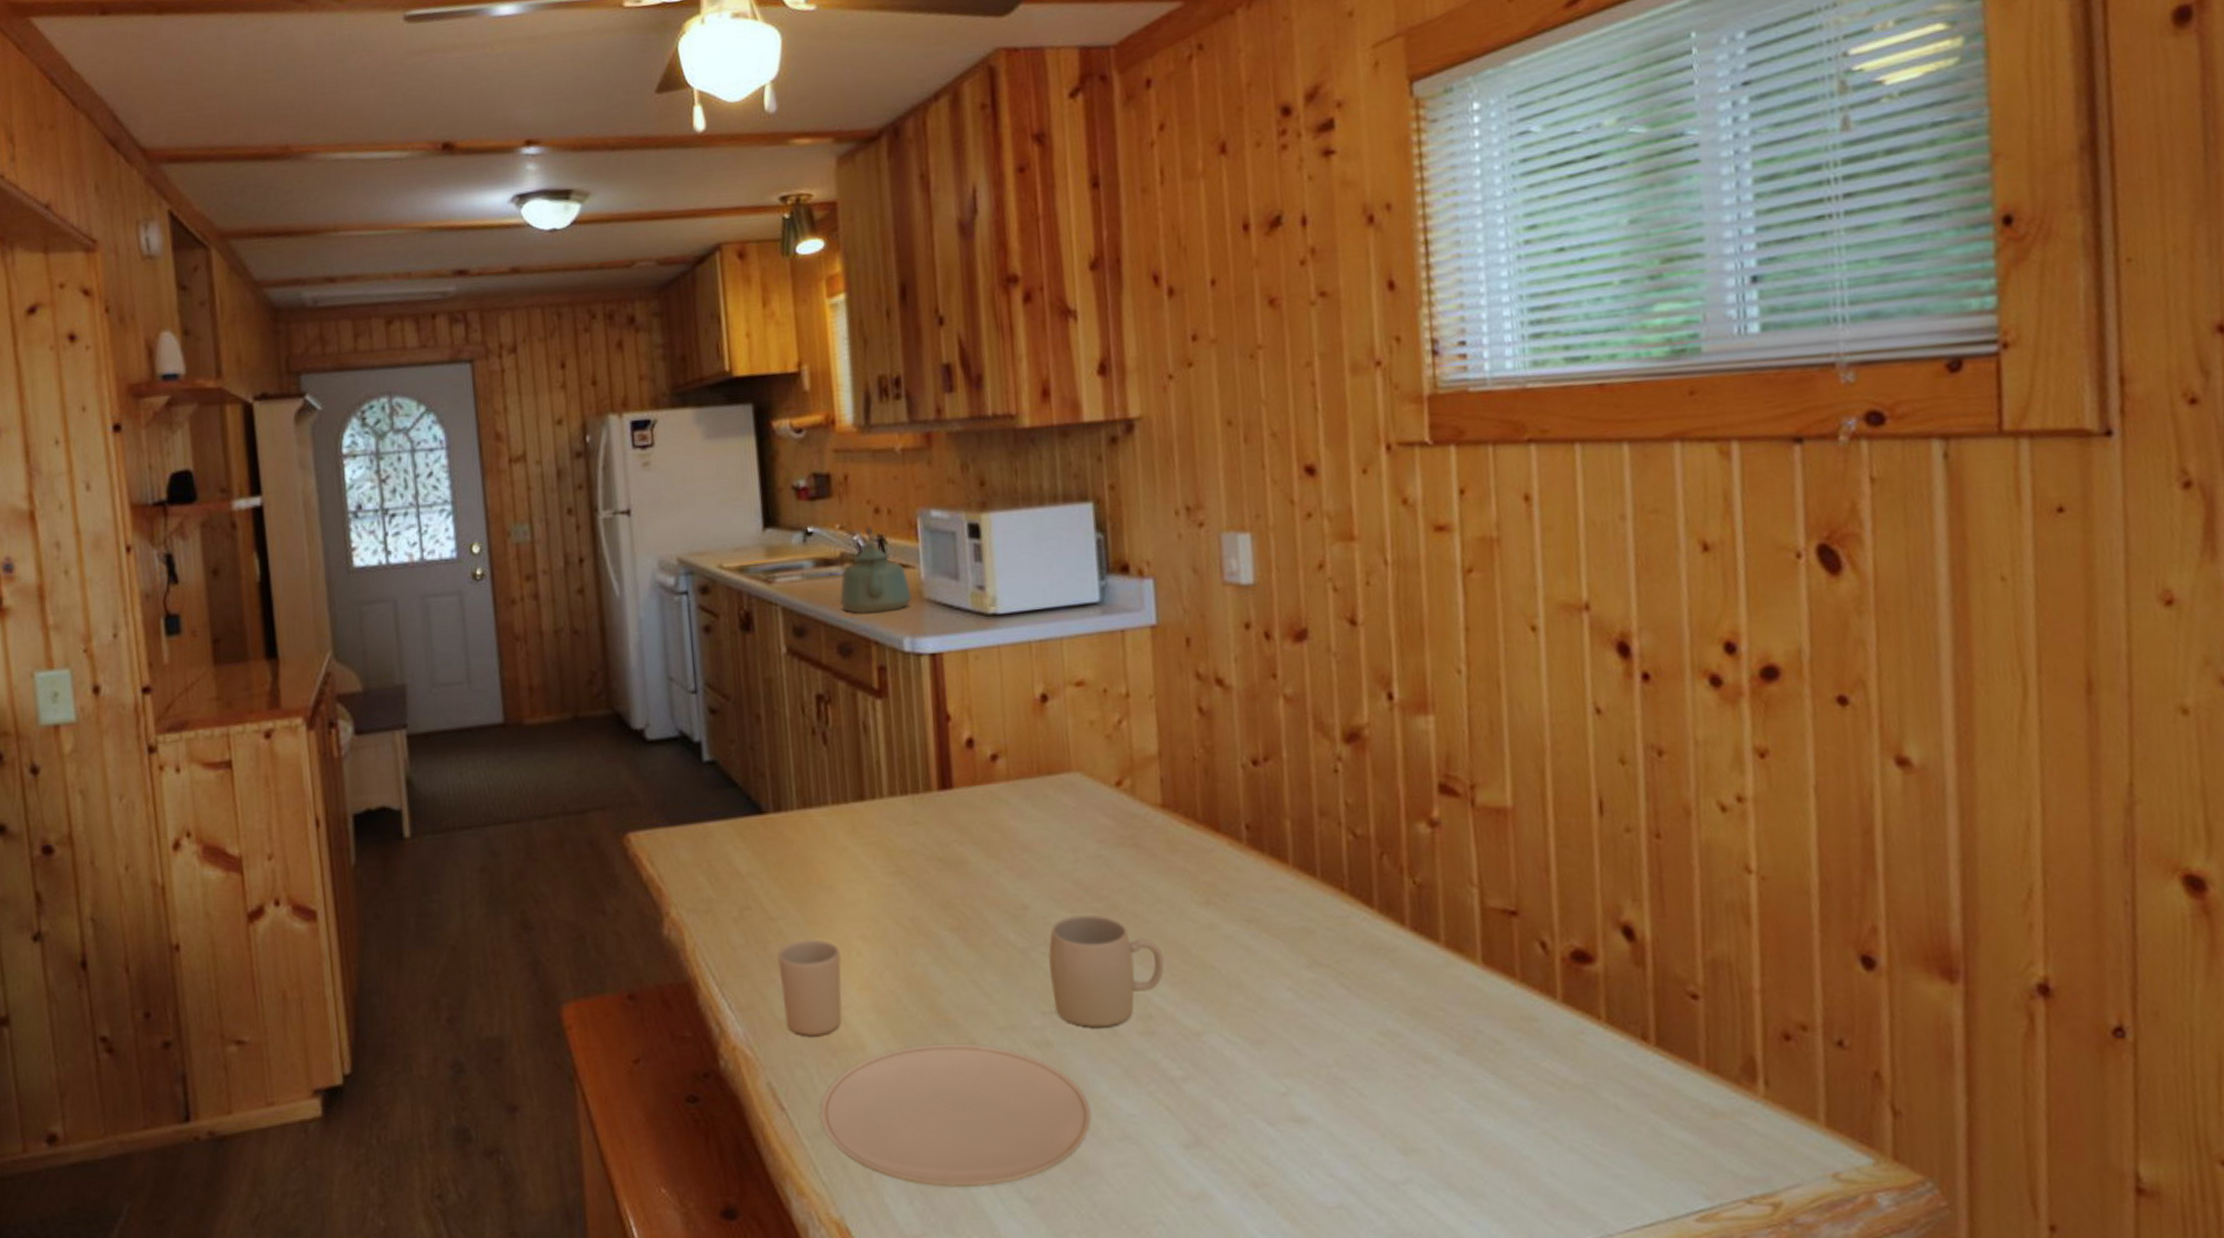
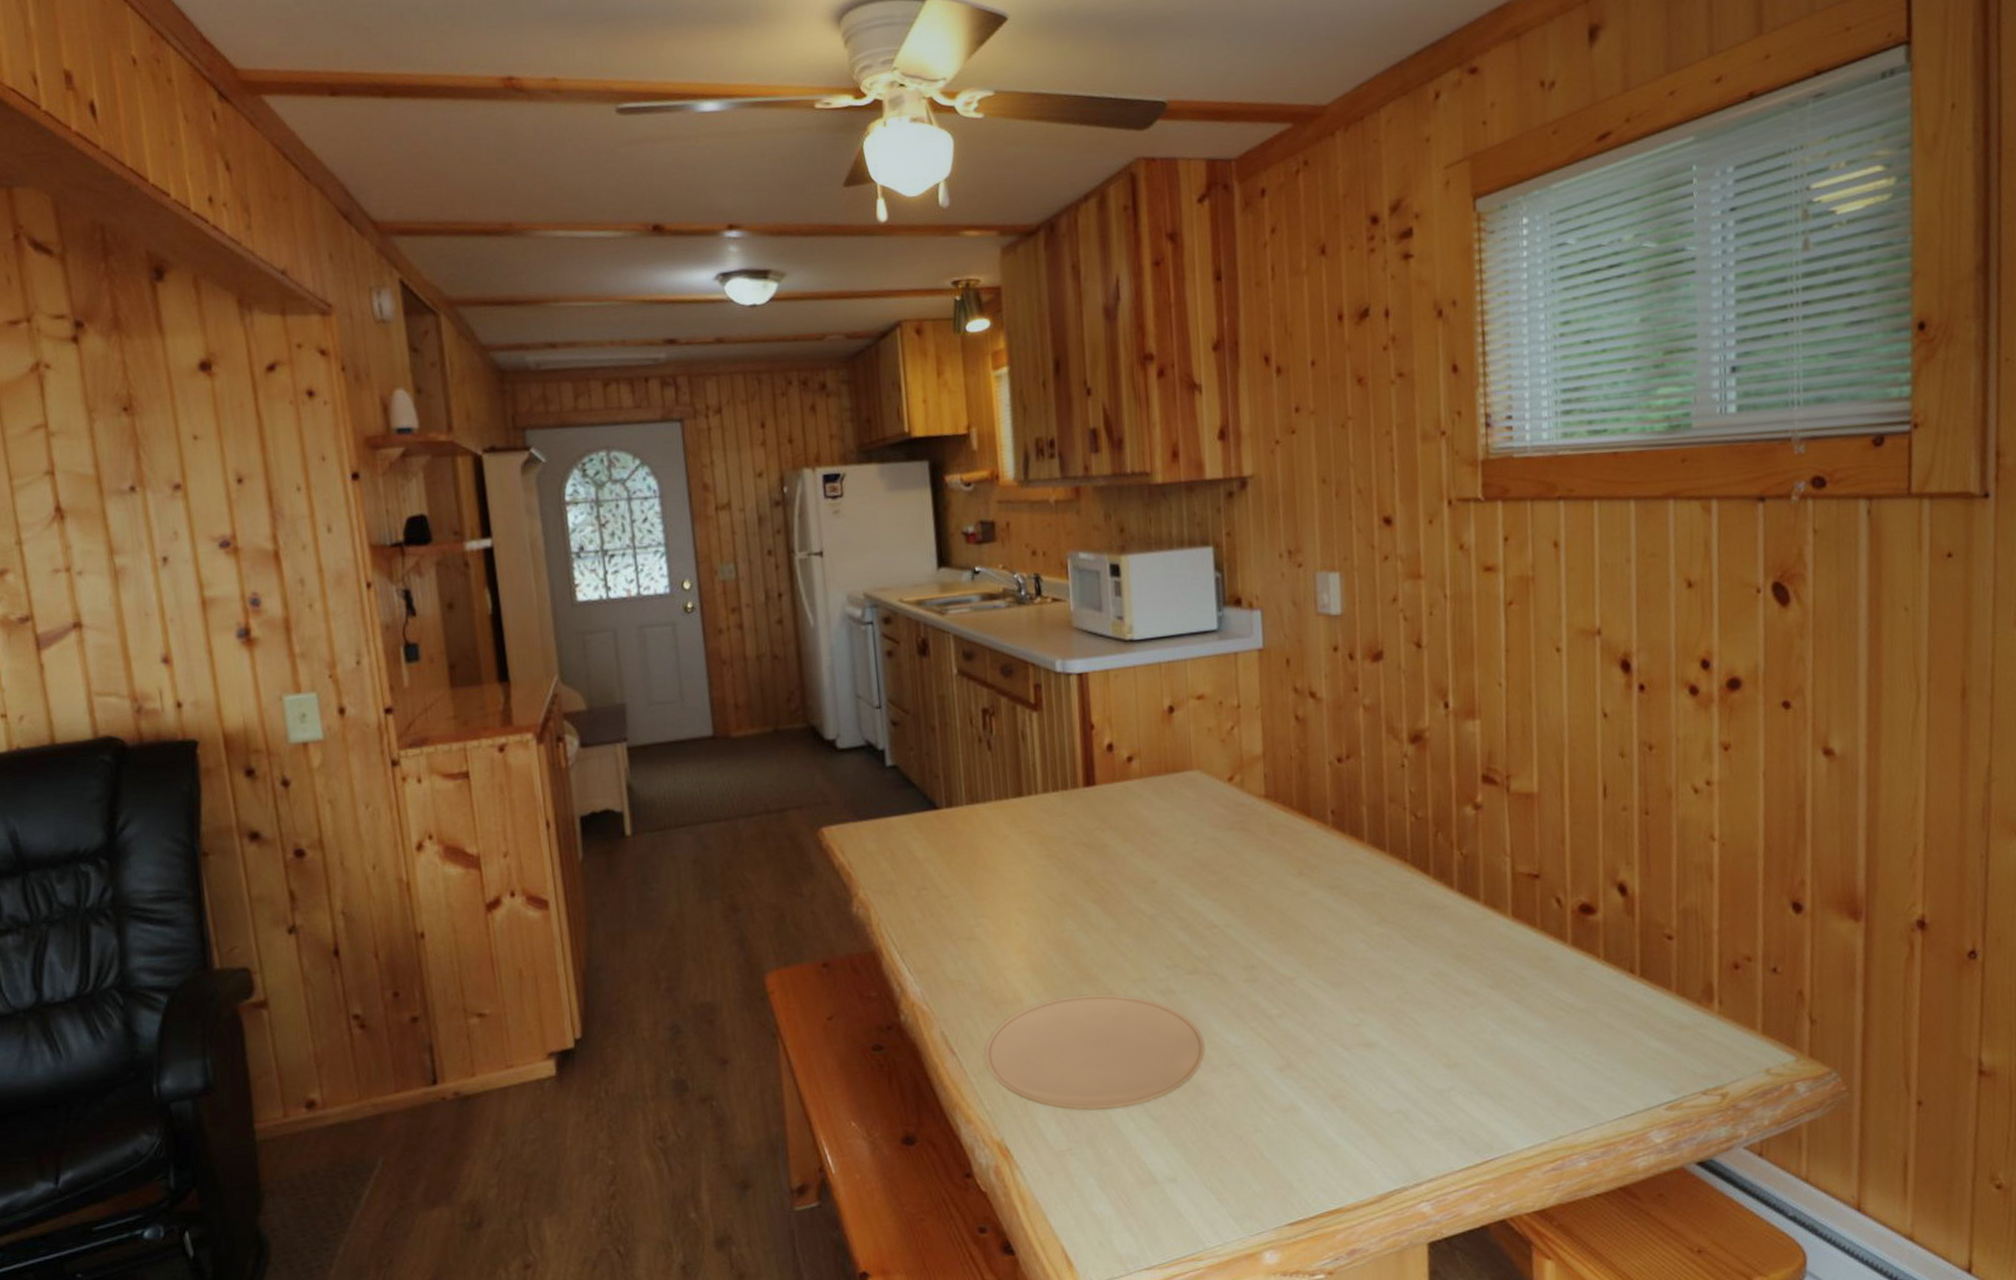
mug: present [777,939,843,1036] -> none [949,912,1003,992]
kettle: present [839,526,912,615] -> none [1002,566,1063,641]
mug: present [1048,914,1164,1028] -> none [1172,886,1265,977]

